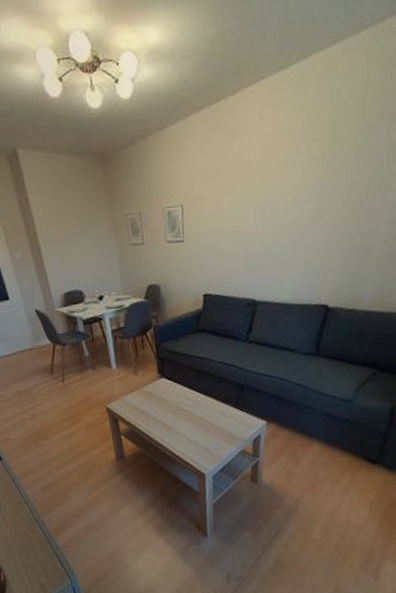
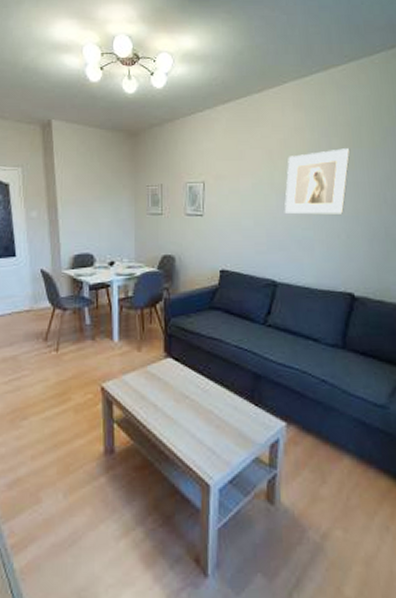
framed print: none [262,153,330,231] -> present [284,148,351,215]

